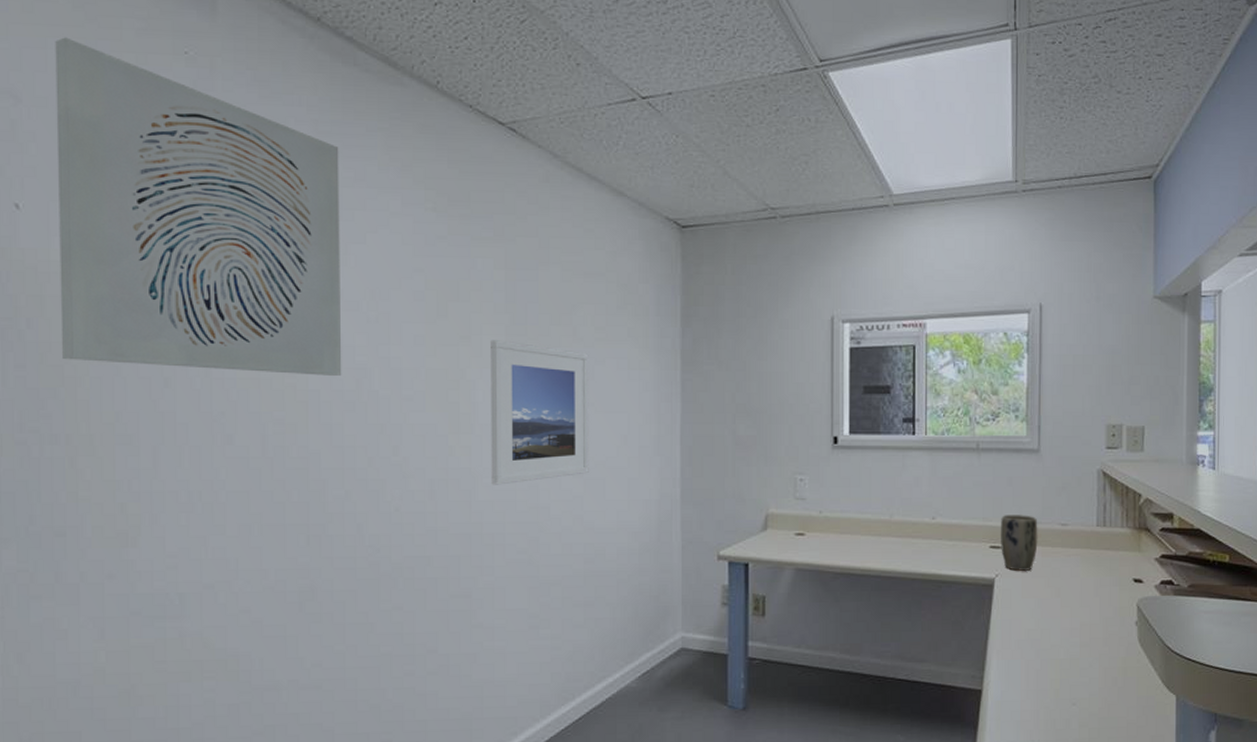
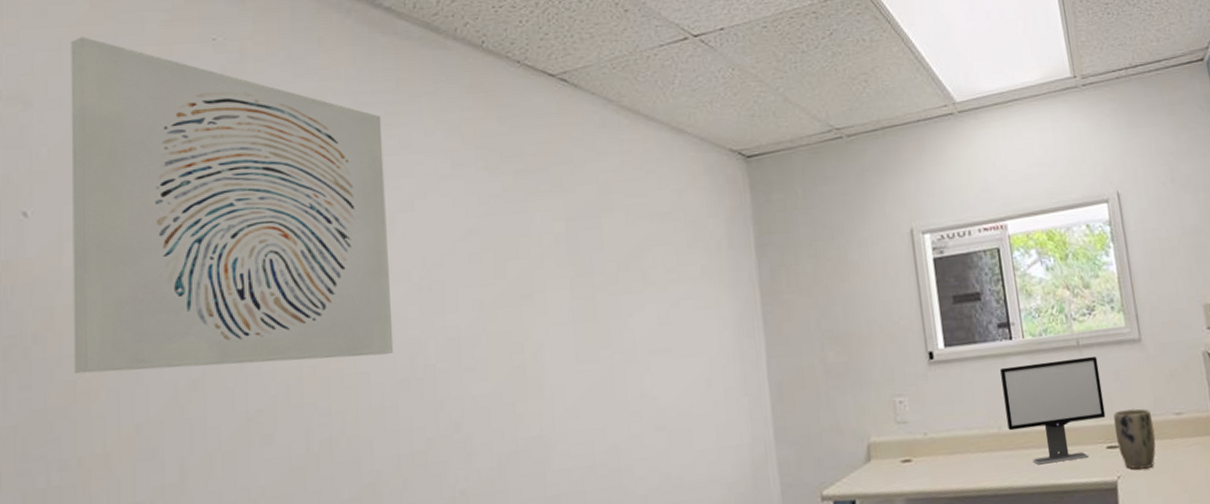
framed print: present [491,340,589,485] -> none [555,294,673,451]
computer monitor: none [899,460,994,554] -> present [1000,356,1106,465]

